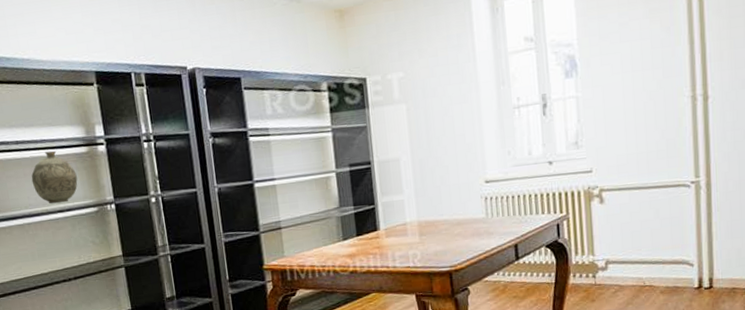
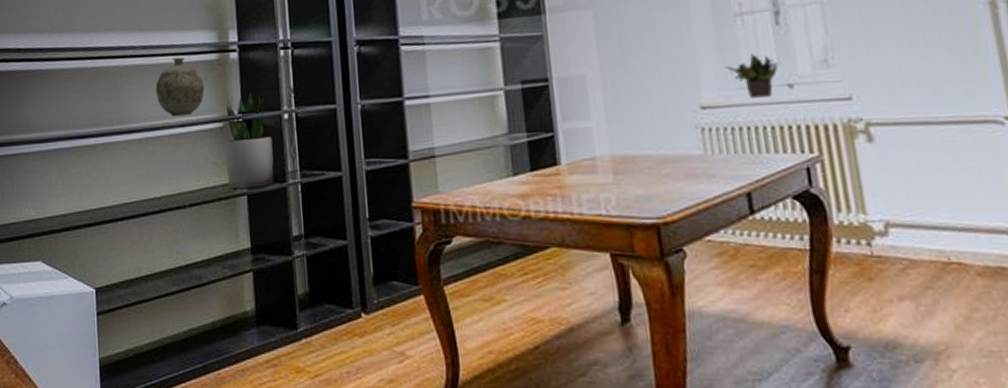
planter: none [99,179,147,263] -> present [225,91,274,189]
potted plant: none [504,138,543,173] -> present [724,54,779,98]

